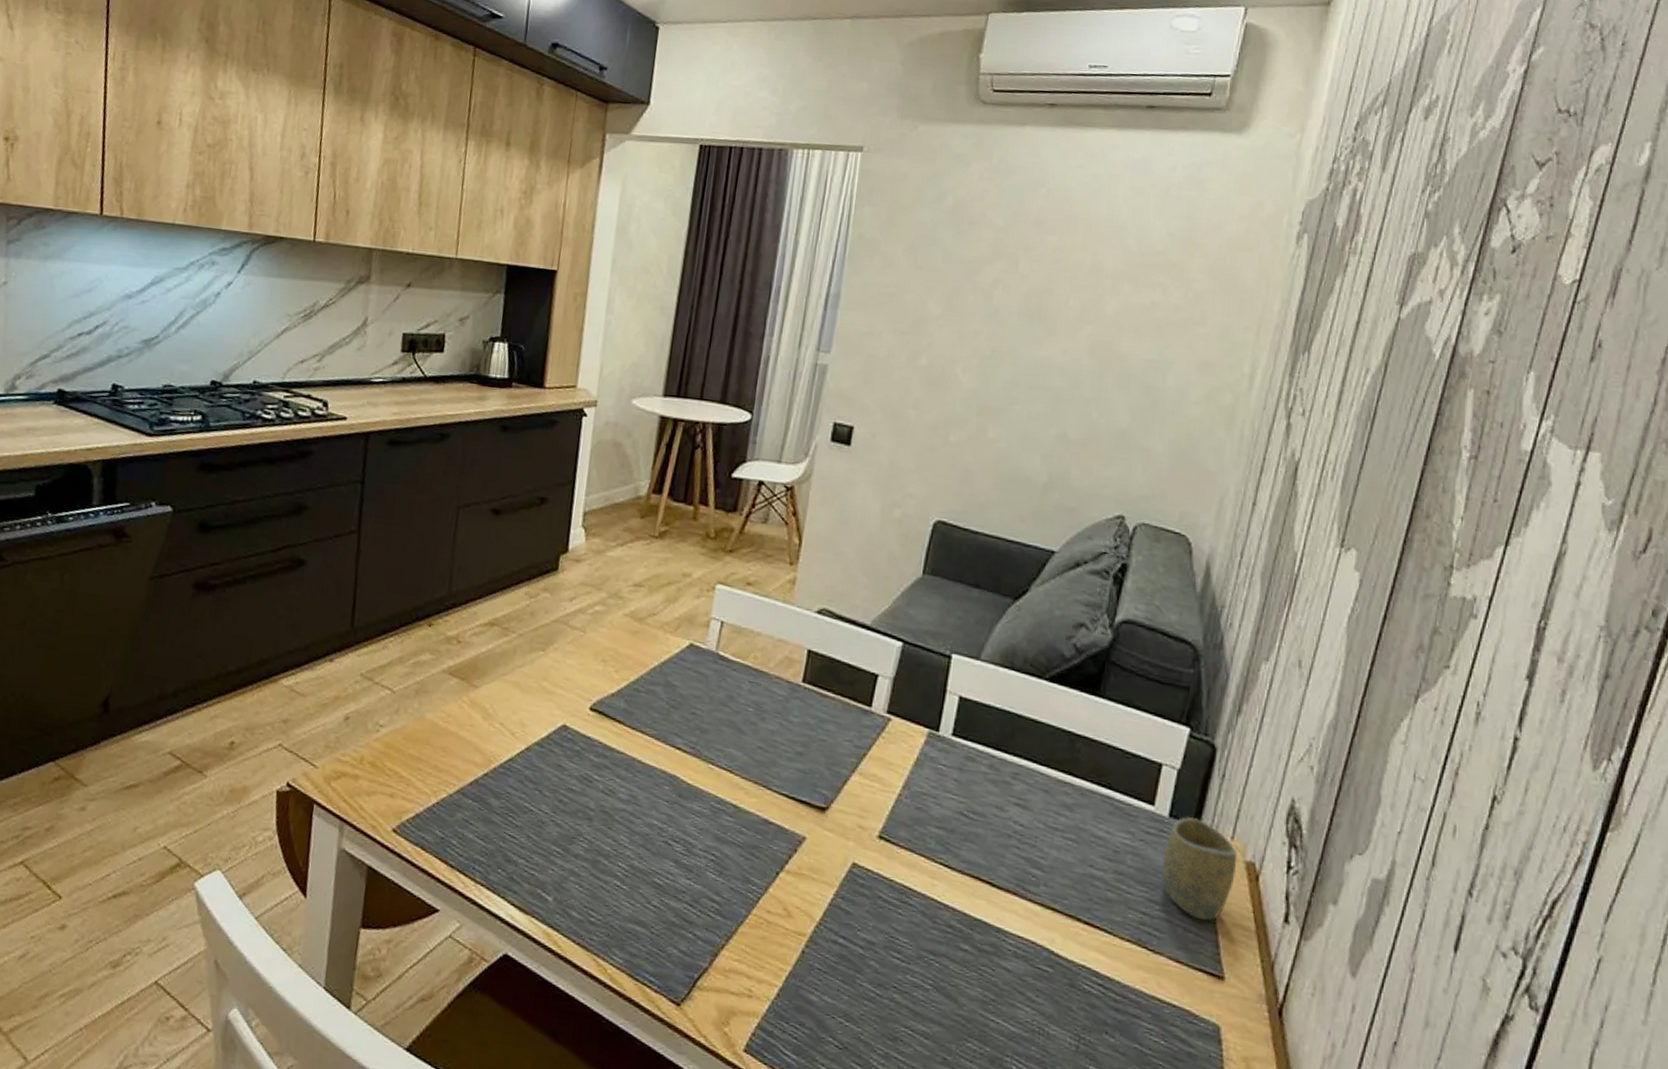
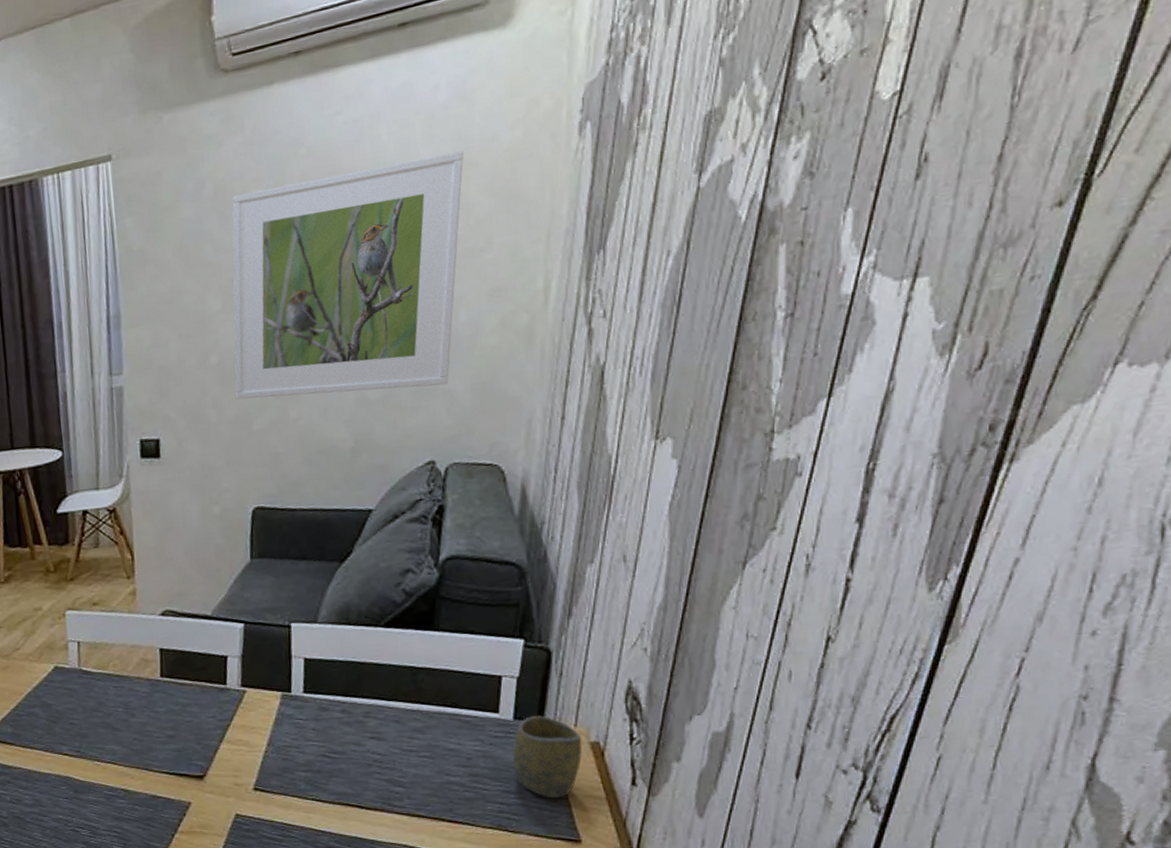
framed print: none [938,213,1190,443] -> present [232,150,464,400]

